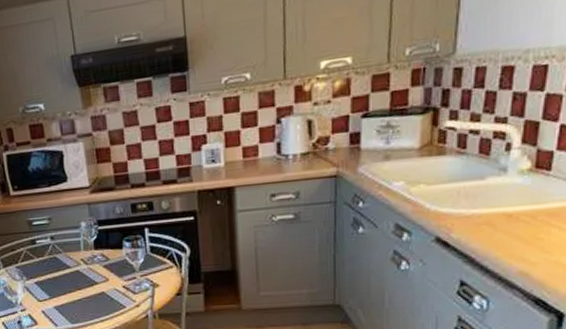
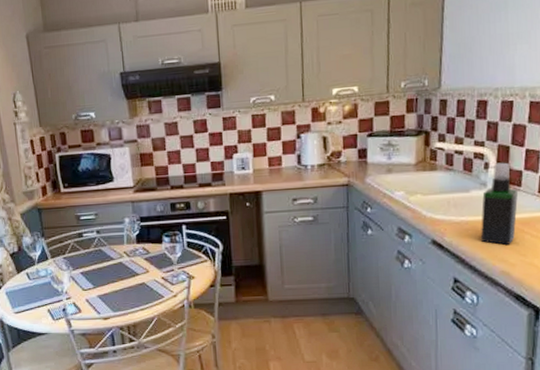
spray bottle: none [495,141,547,241] -> present [480,162,519,245]

